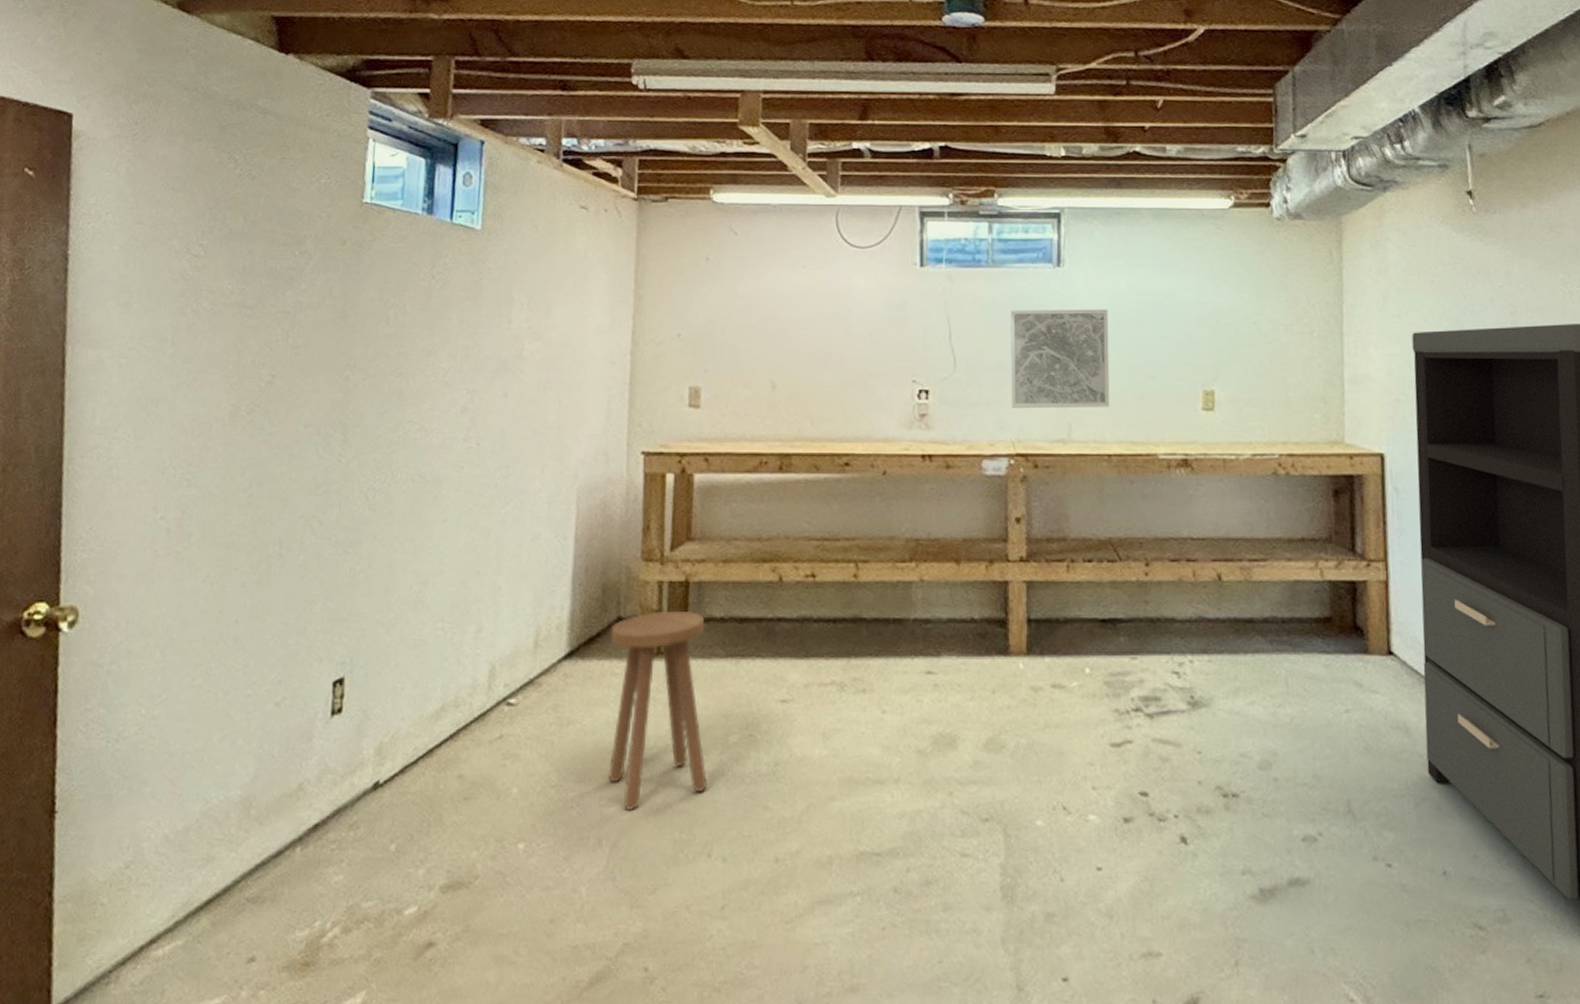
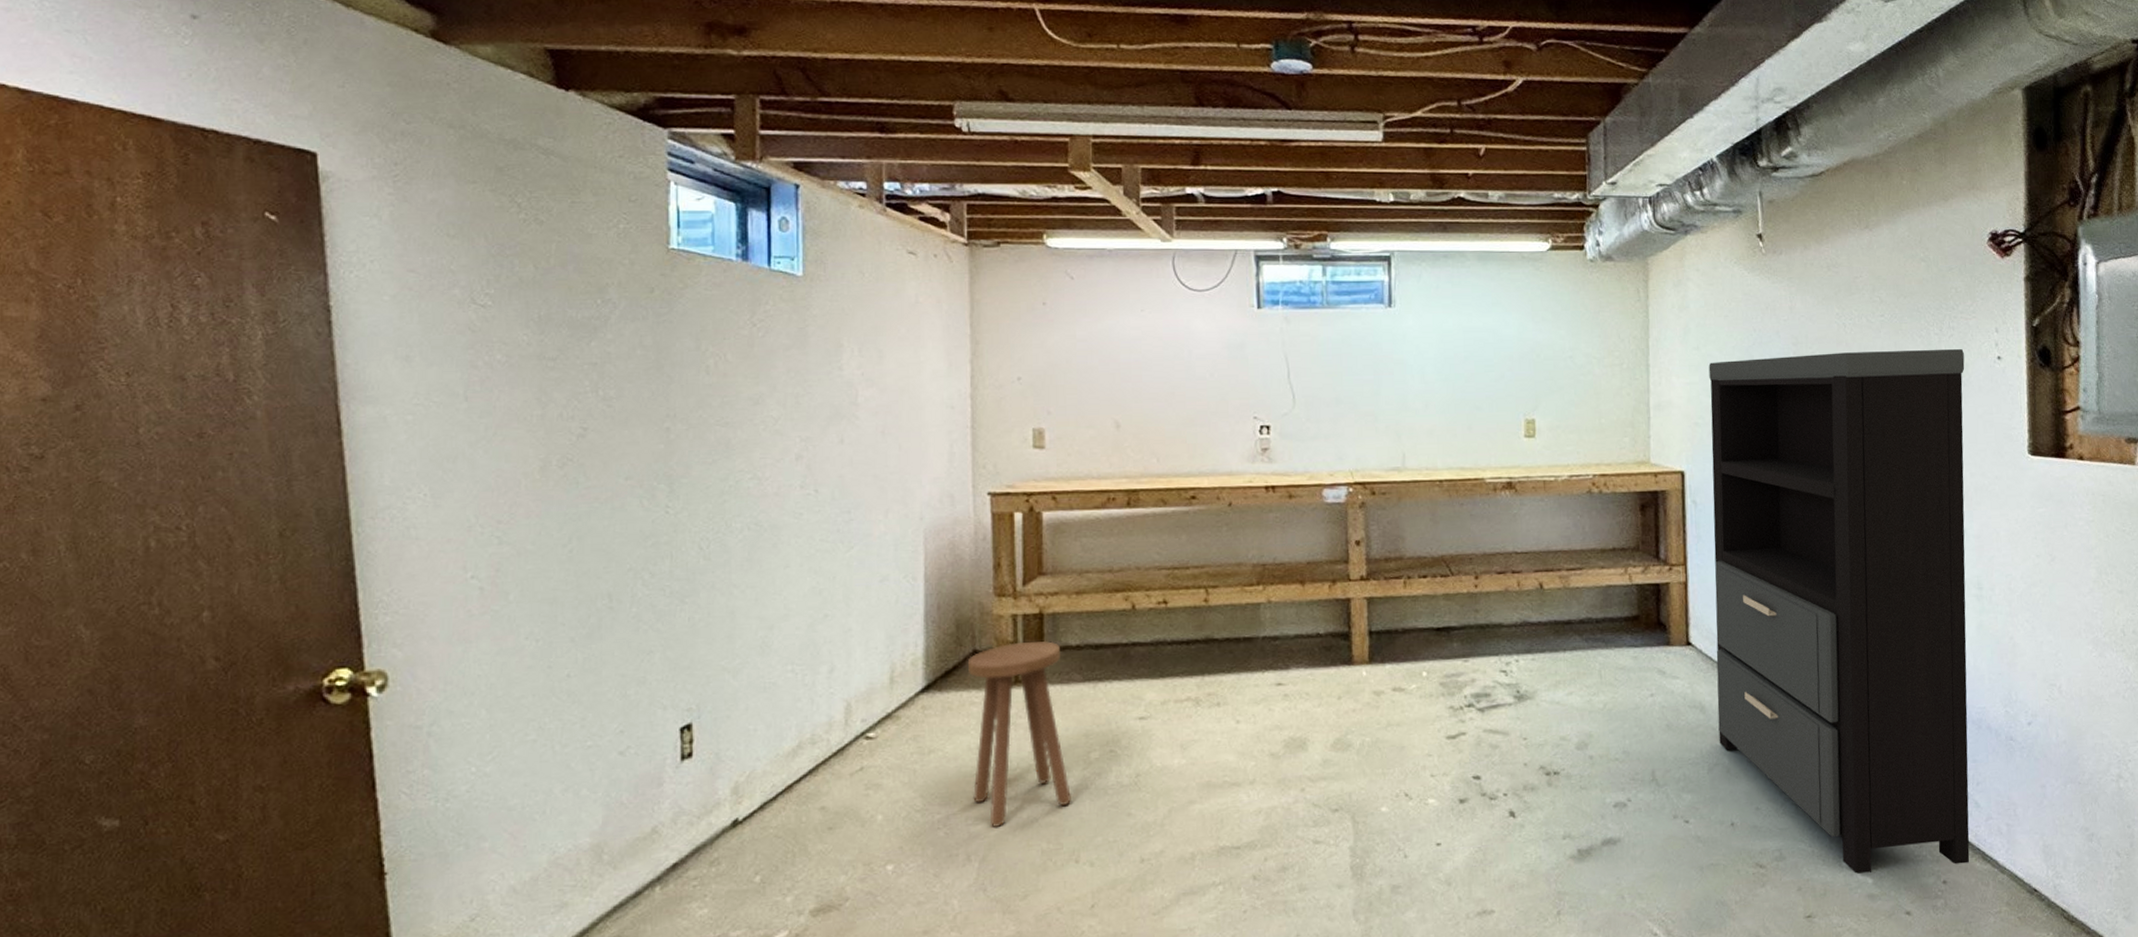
wall art: present [1011,309,1110,408] -> none [1346,346,1440,440]

